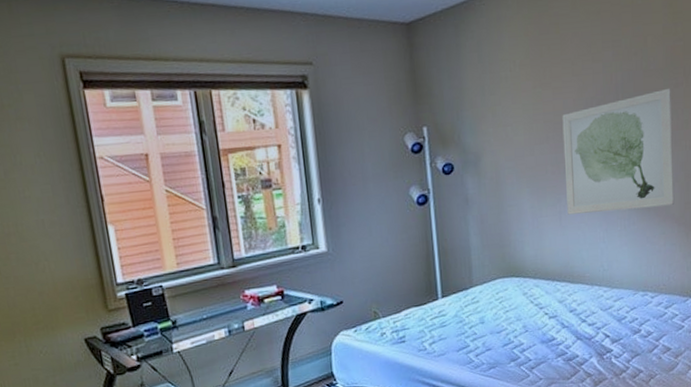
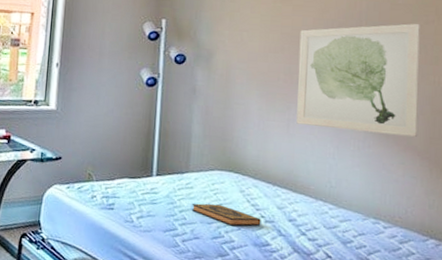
hardback book: none [480,311,546,330] -> present [191,203,261,227]

